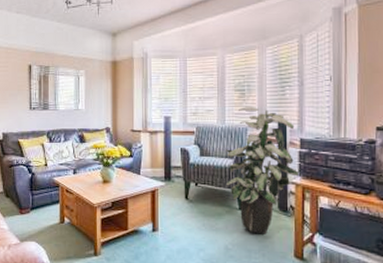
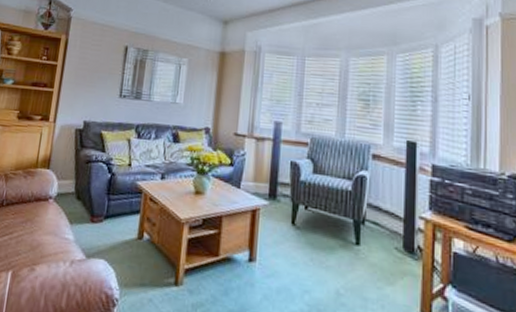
indoor plant: present [225,107,301,234] -> none [342,120,432,280]

